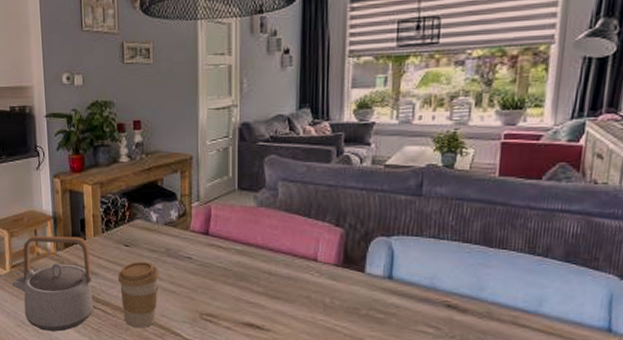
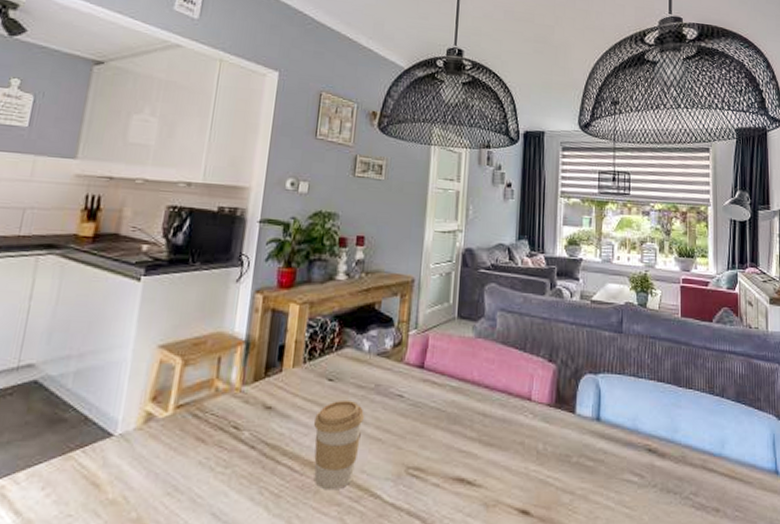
teapot: present [12,235,93,332] -> none [171,364,285,501]

